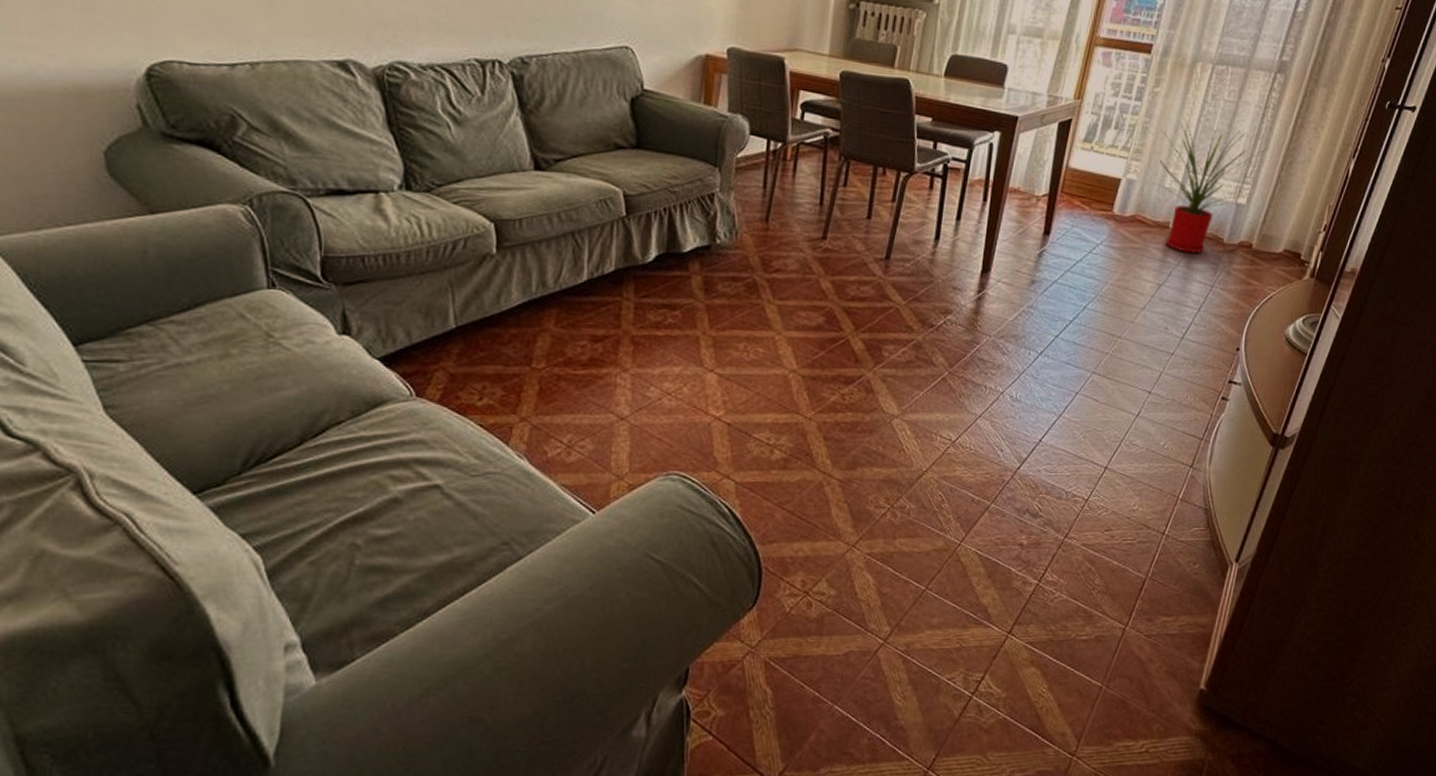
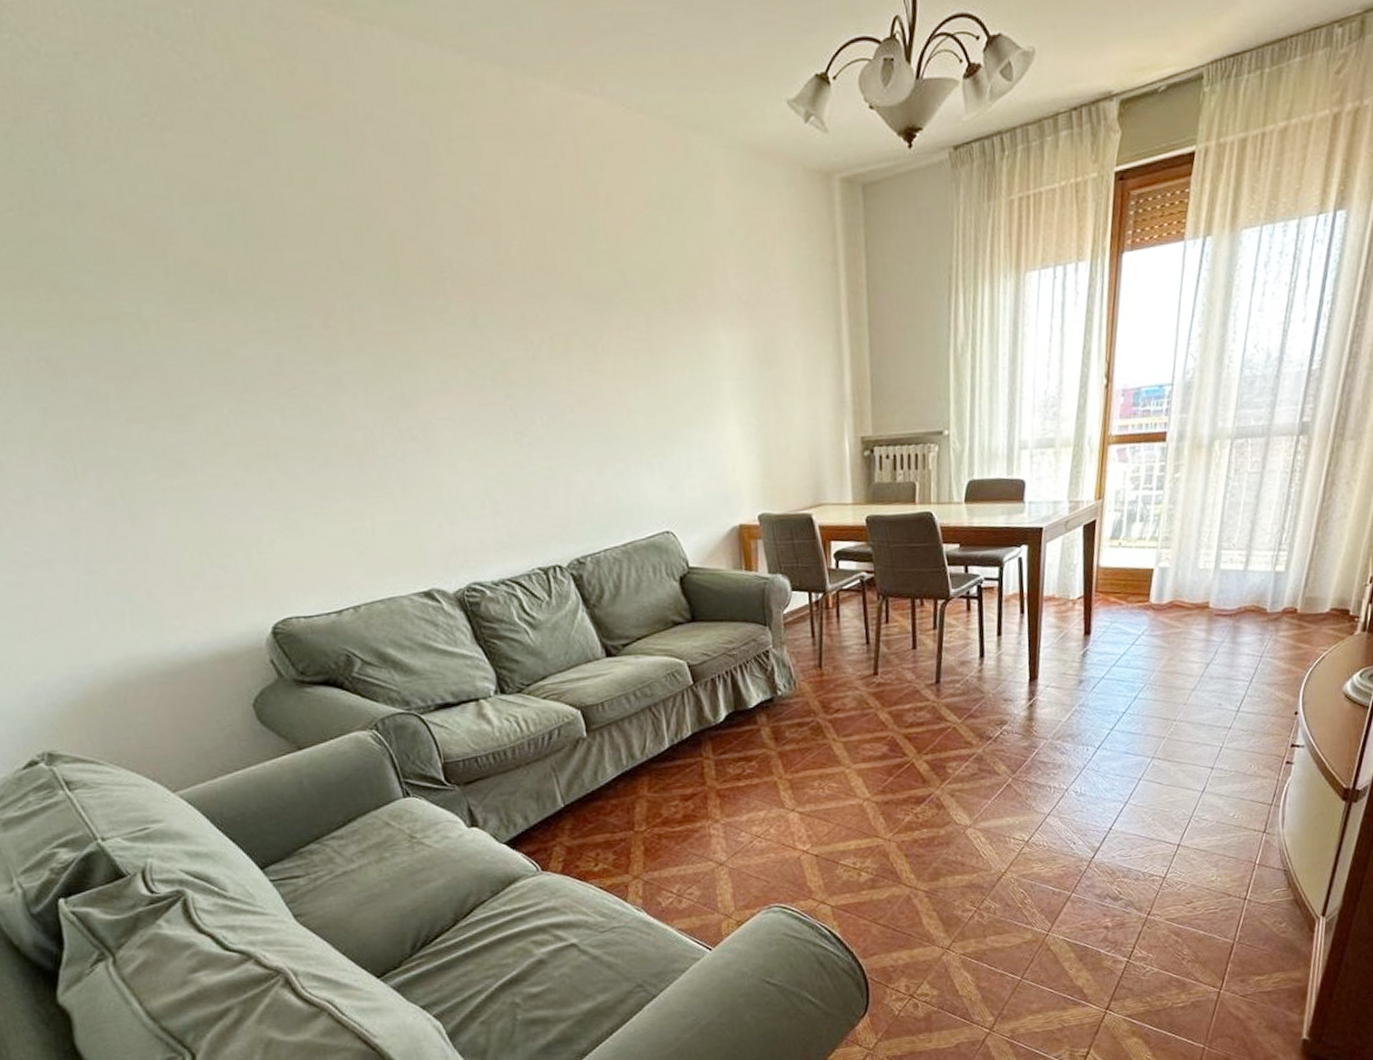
house plant: present [1153,120,1269,254] -> none [1186,499,1301,629]

